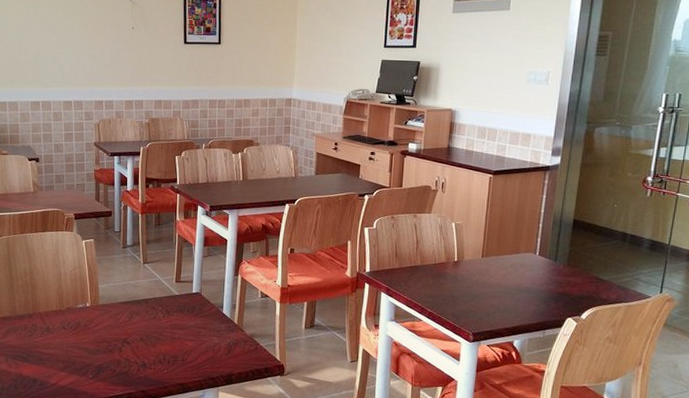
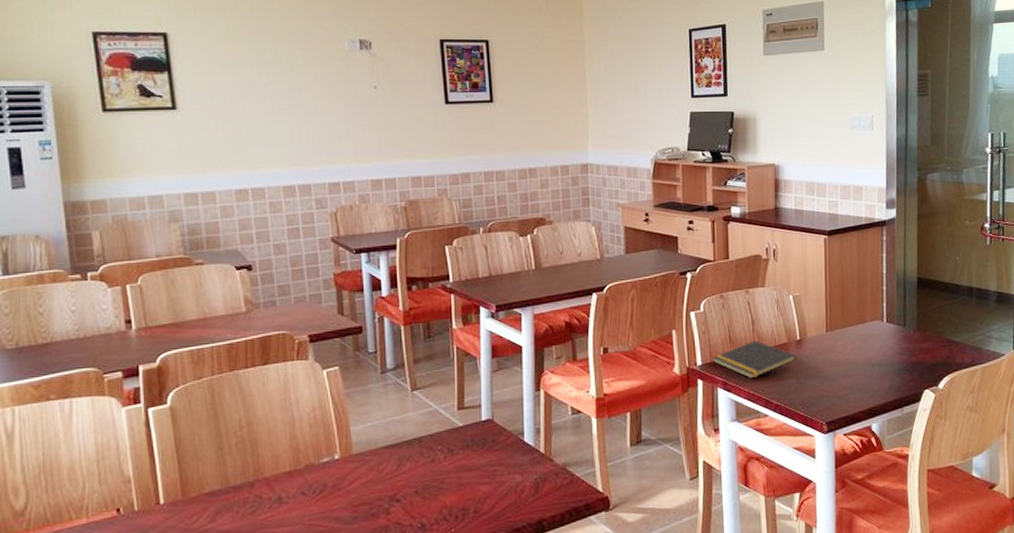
notepad: none [379,257,453,289] -> present [712,340,797,379]

